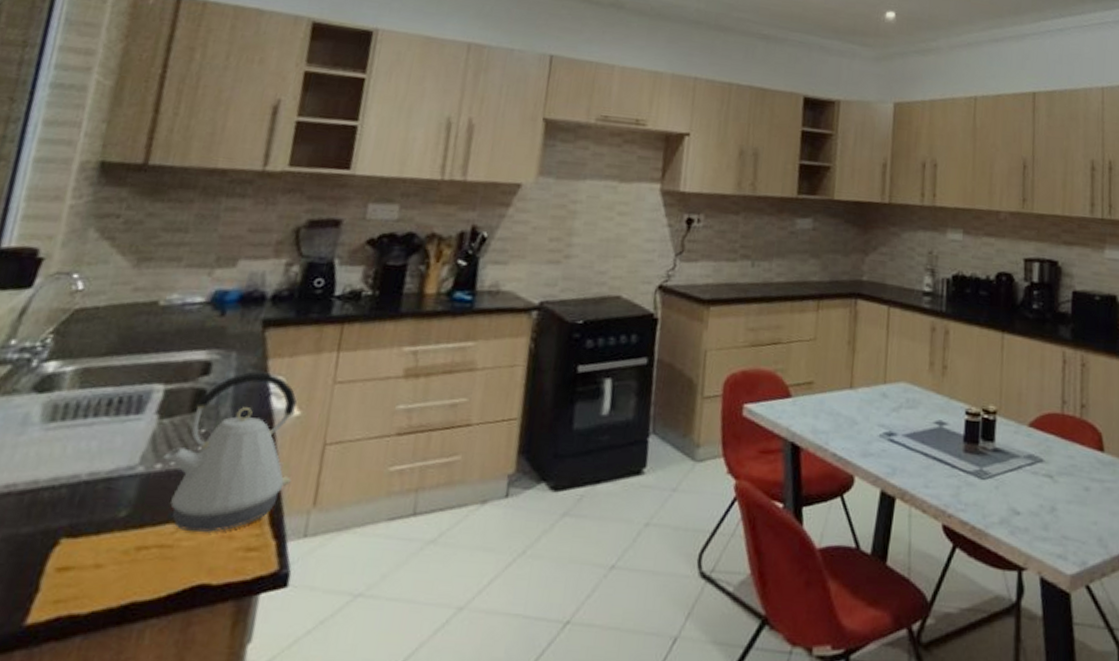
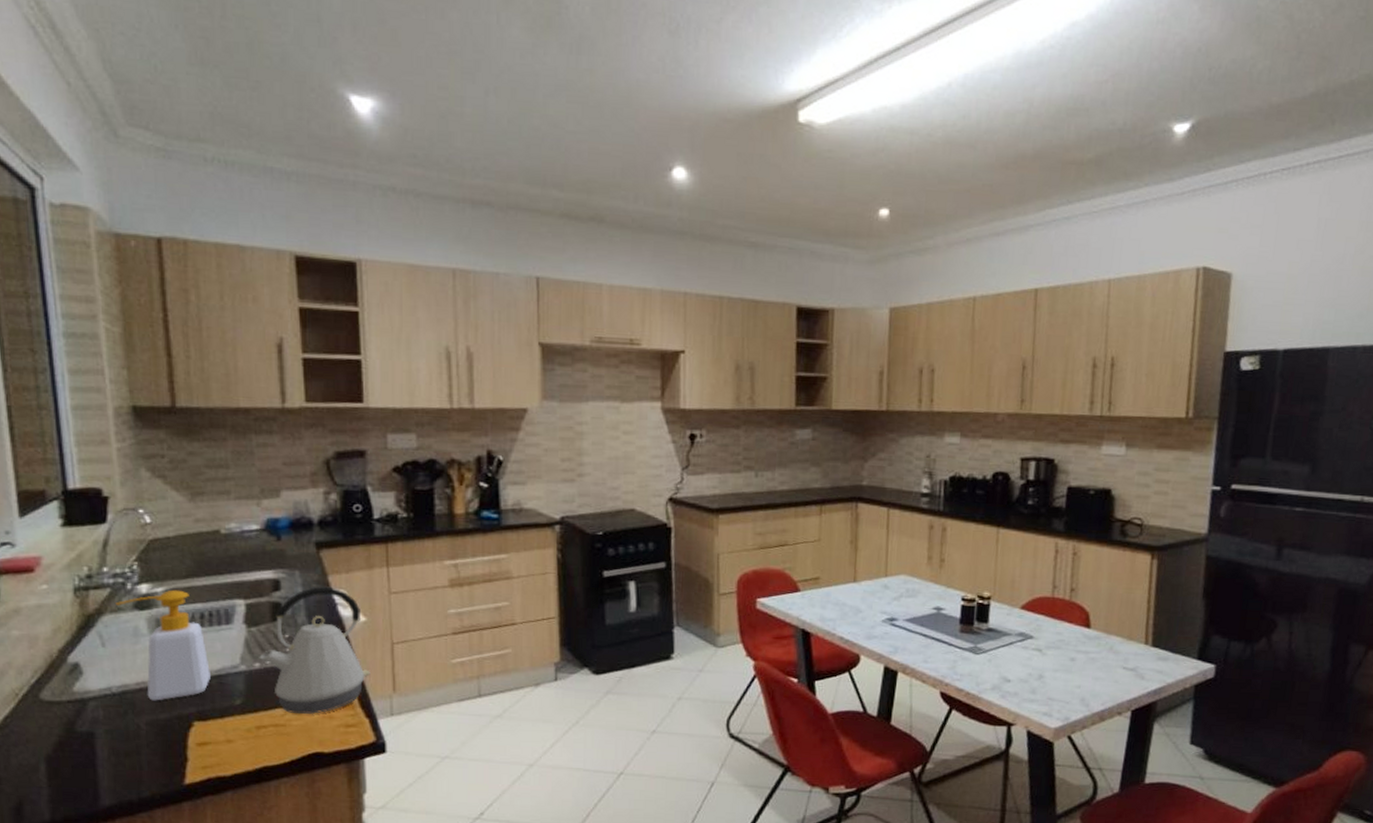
soap bottle: none [12,369,106,510] -> present [116,589,210,701]

